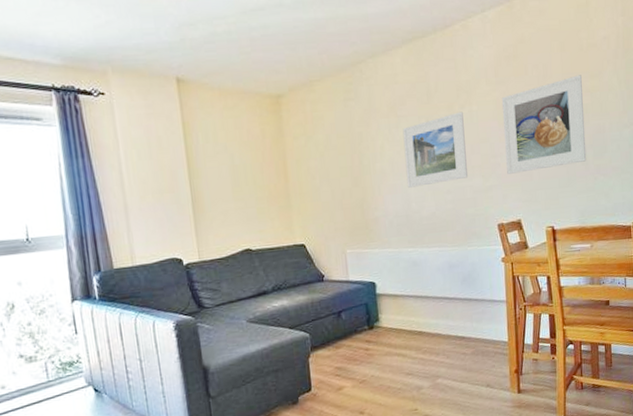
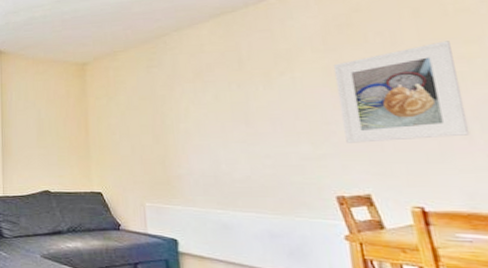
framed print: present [402,111,469,188] -> none [210,78,293,149]

